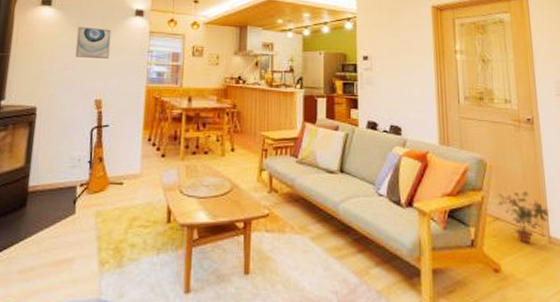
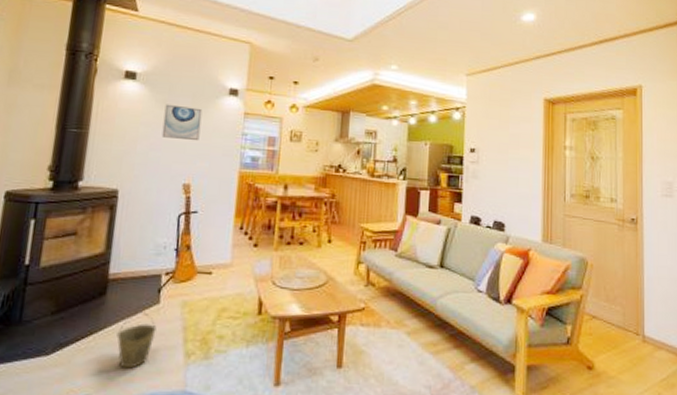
bucket: none [36,223,73,278] -> present [117,312,157,369]
potted plant: present [498,191,551,244] -> none [597,291,647,342]

